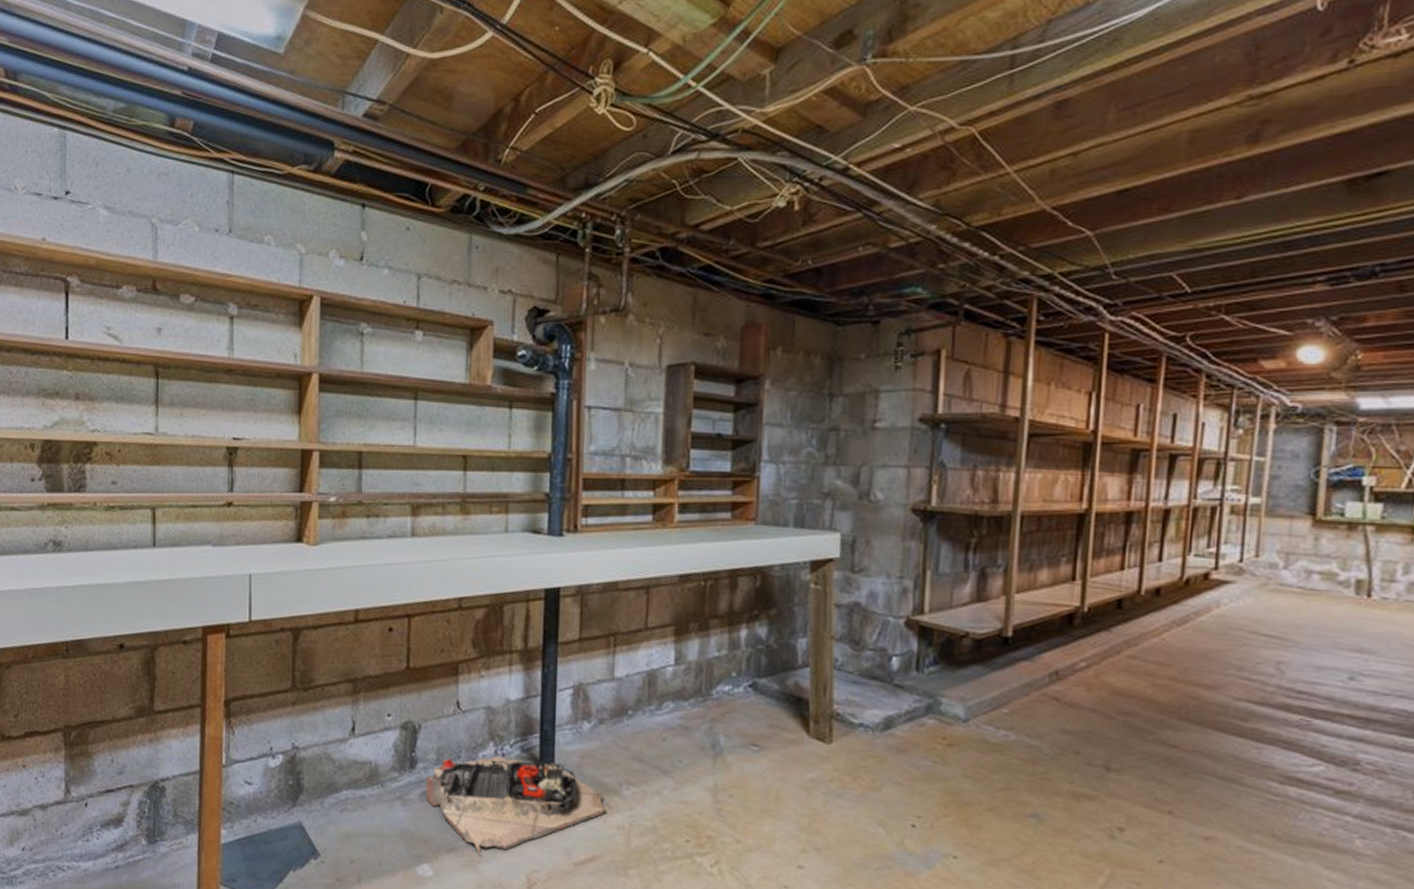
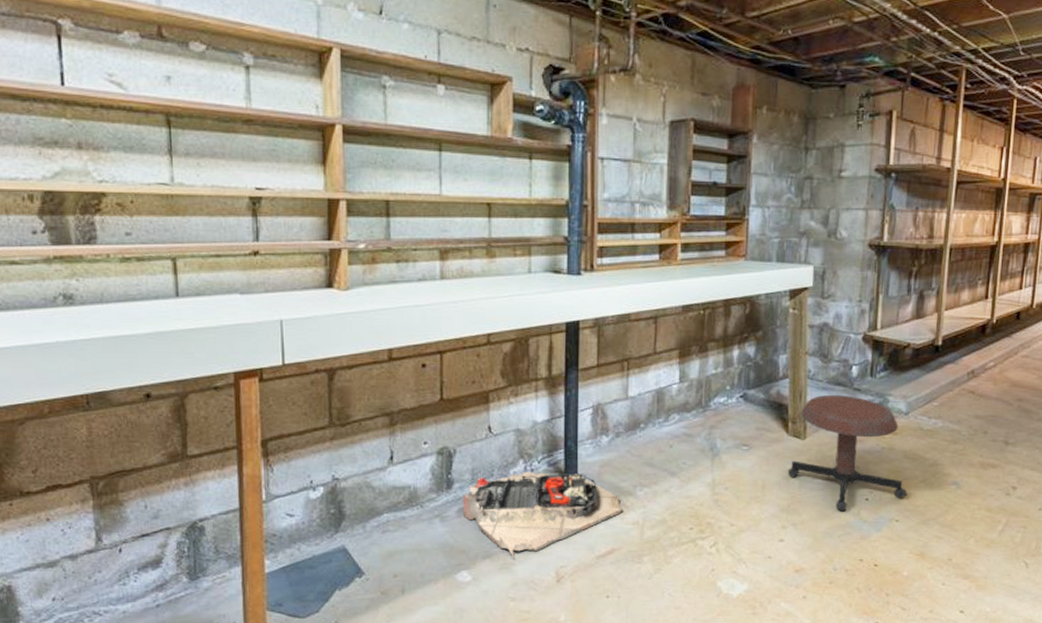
stool: none [808,690,969,839] -> present [787,394,908,512]

